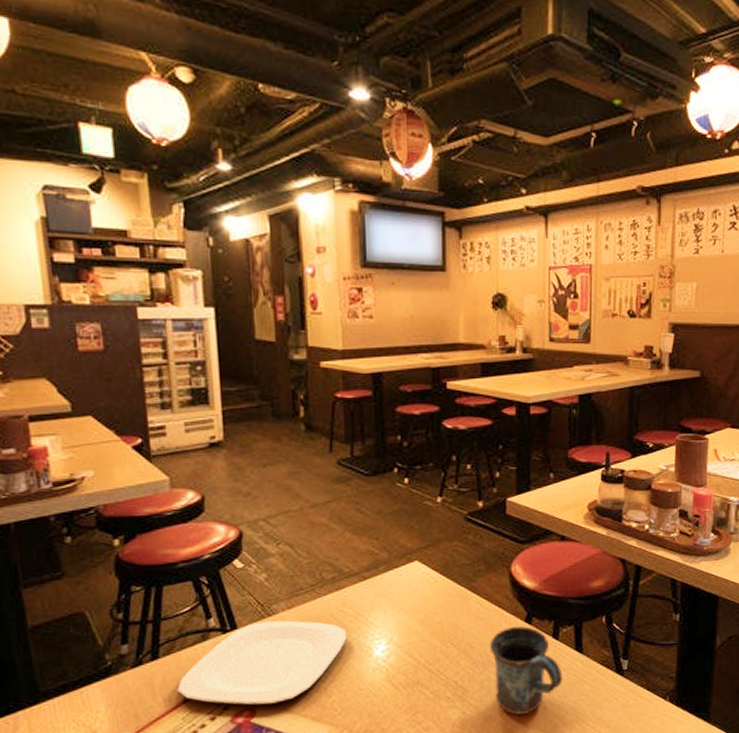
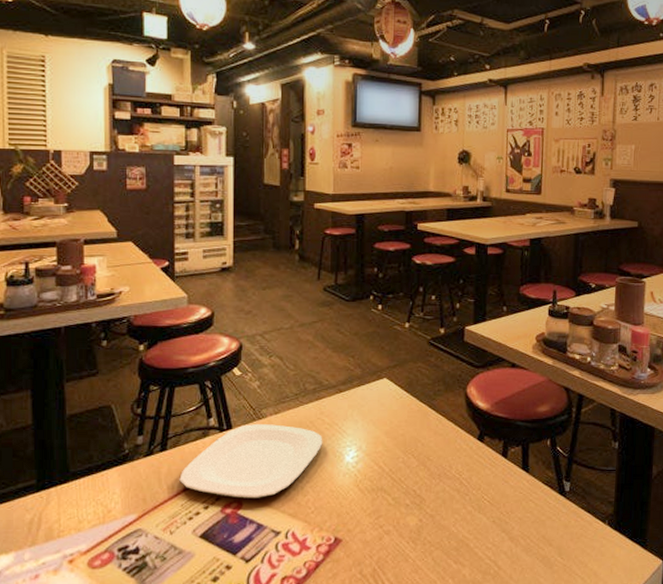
mug: present [489,626,563,715] -> none [445,443,510,526]

